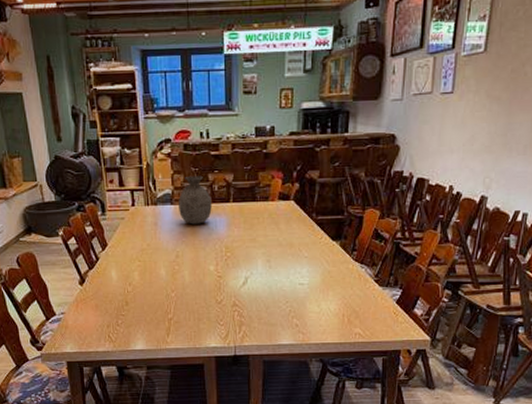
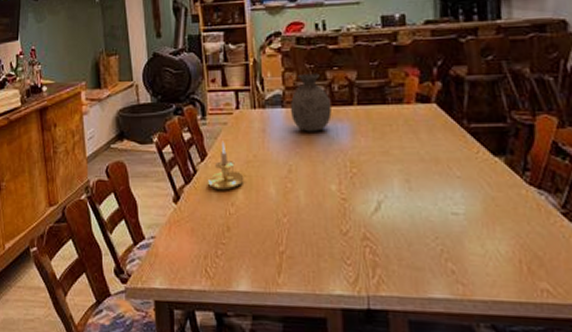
candle holder: none [108,233,140,274] -> present [207,141,244,191]

